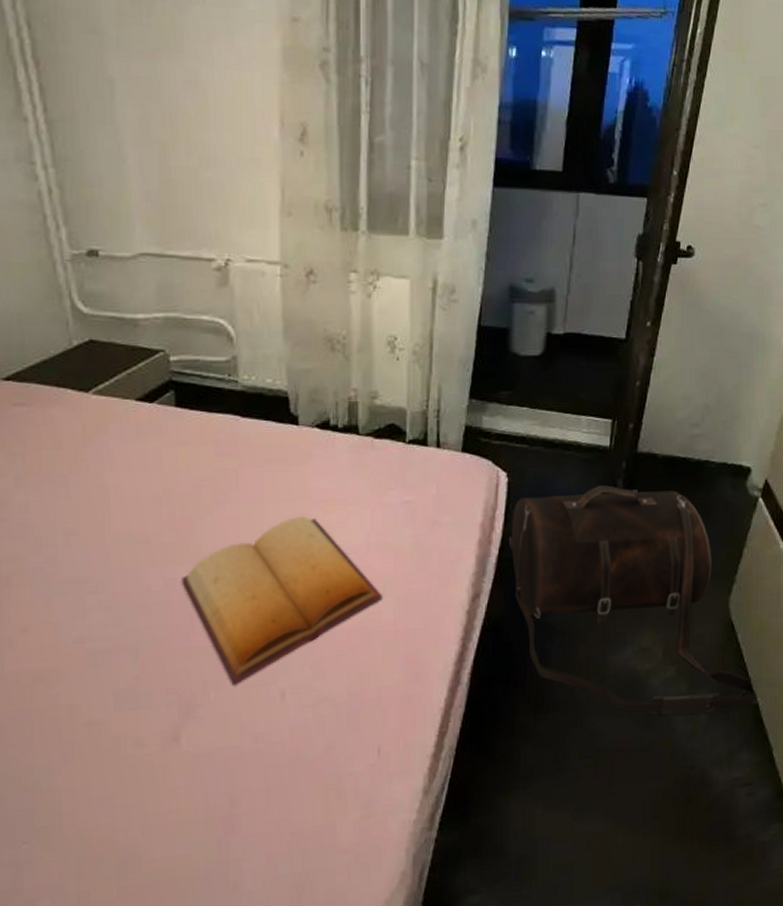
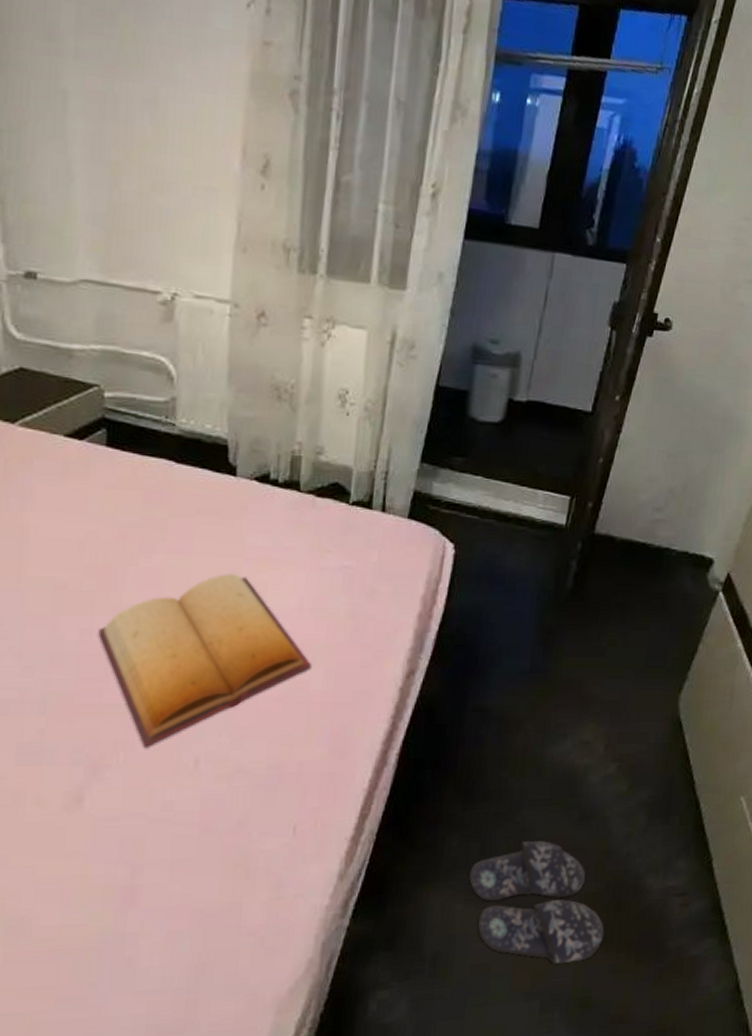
duffel bag: present [509,485,758,716] -> none [450,566,701,816]
slippers: none [546,744,677,859] -> present [469,840,605,964]

